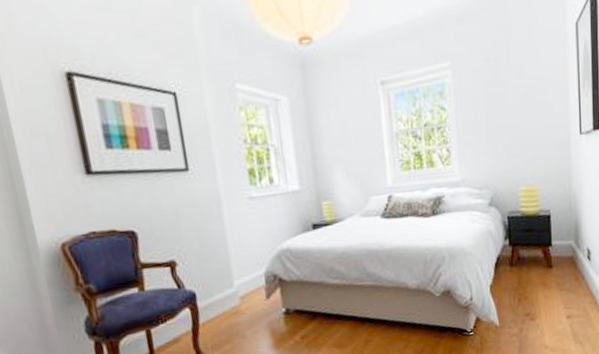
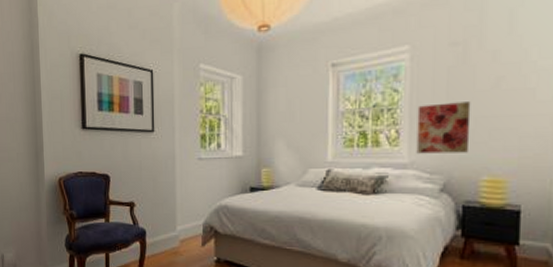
wall art: none [463,117,508,171] -> present [416,102,471,154]

